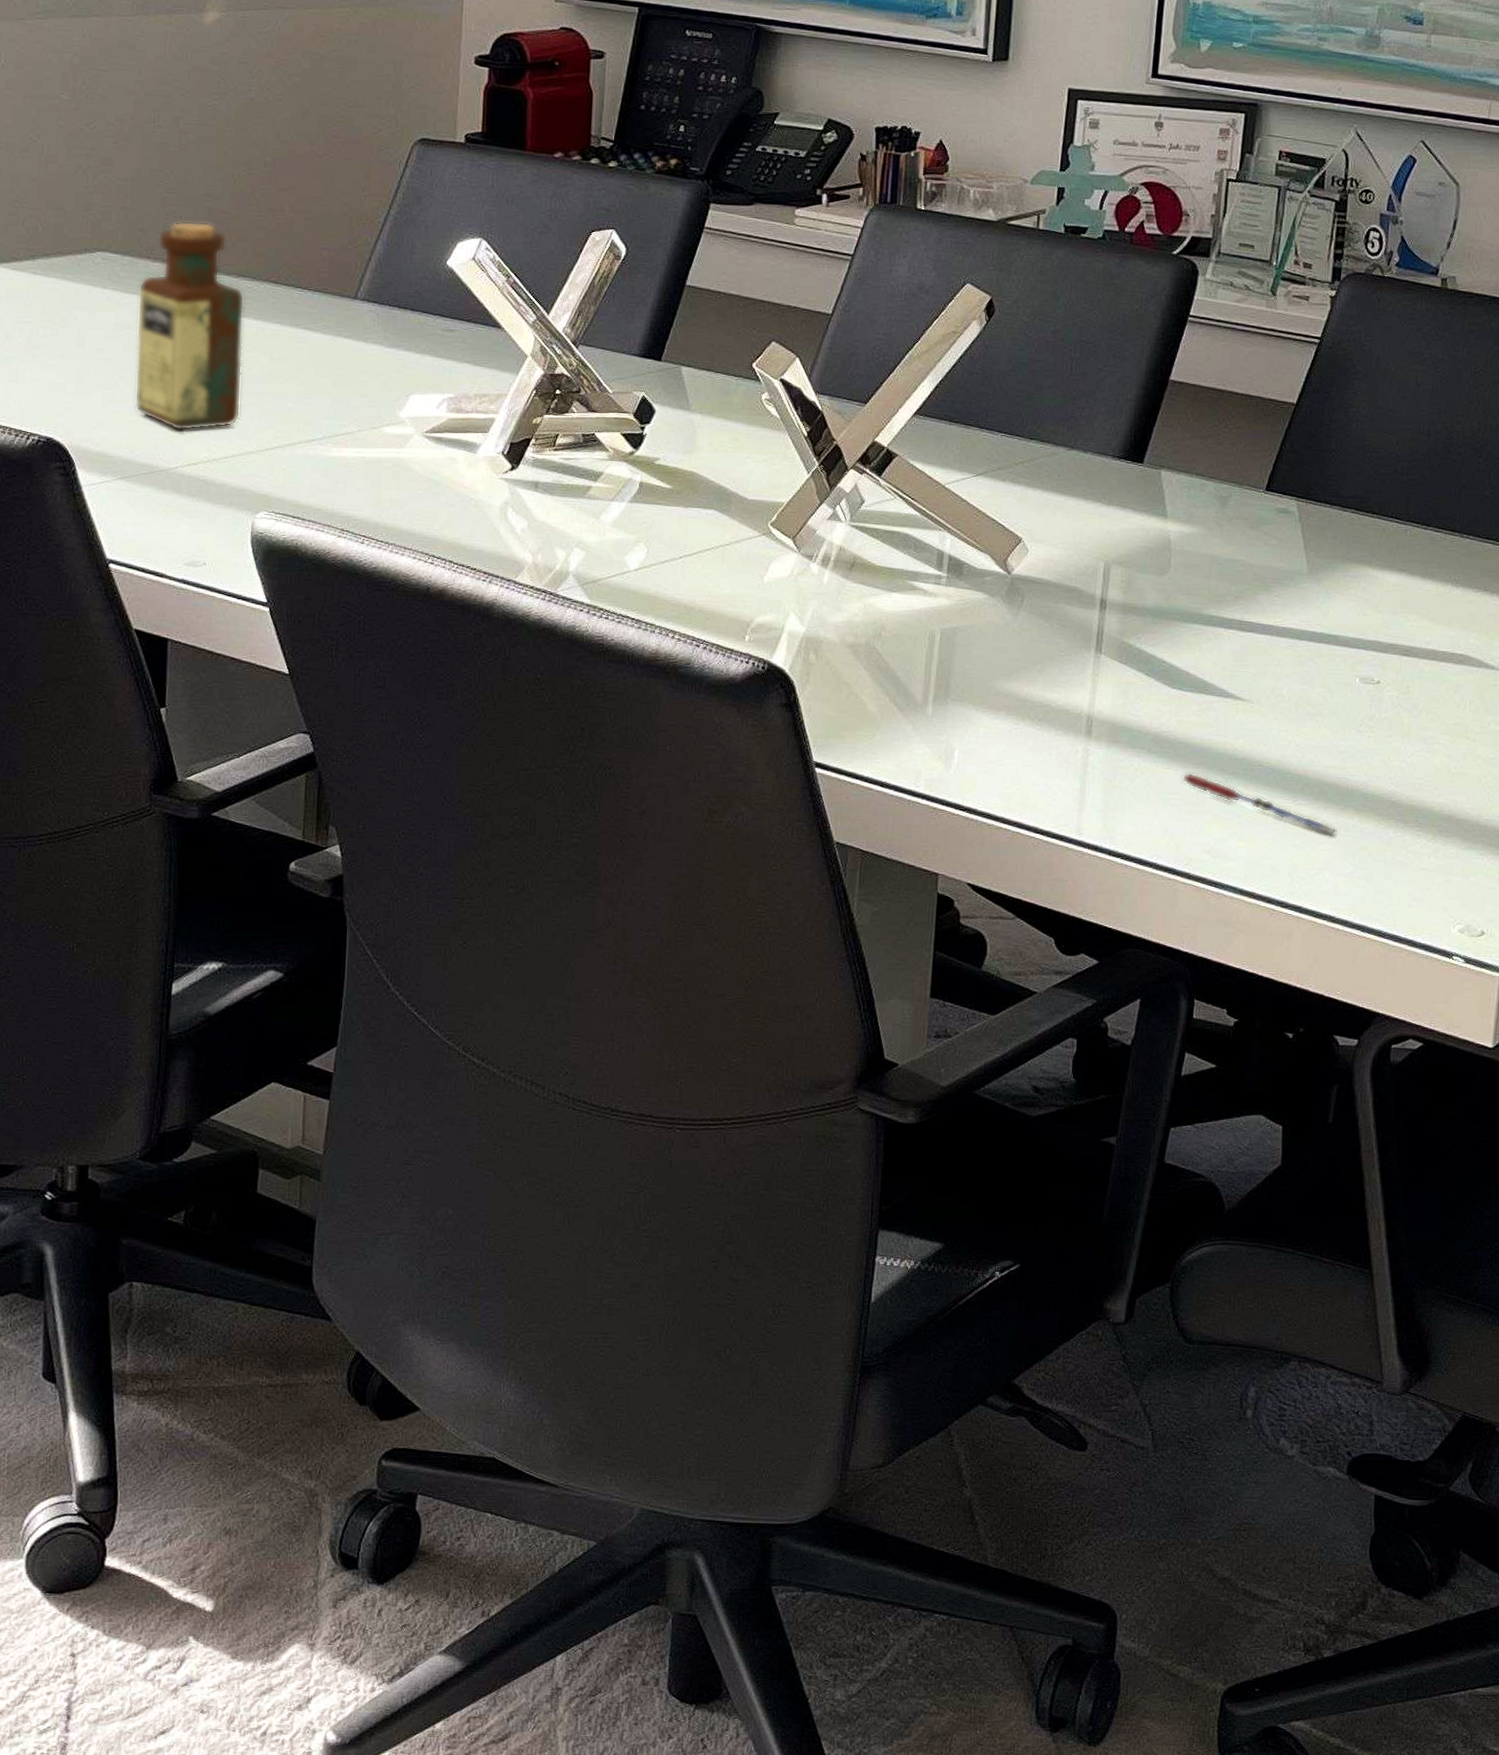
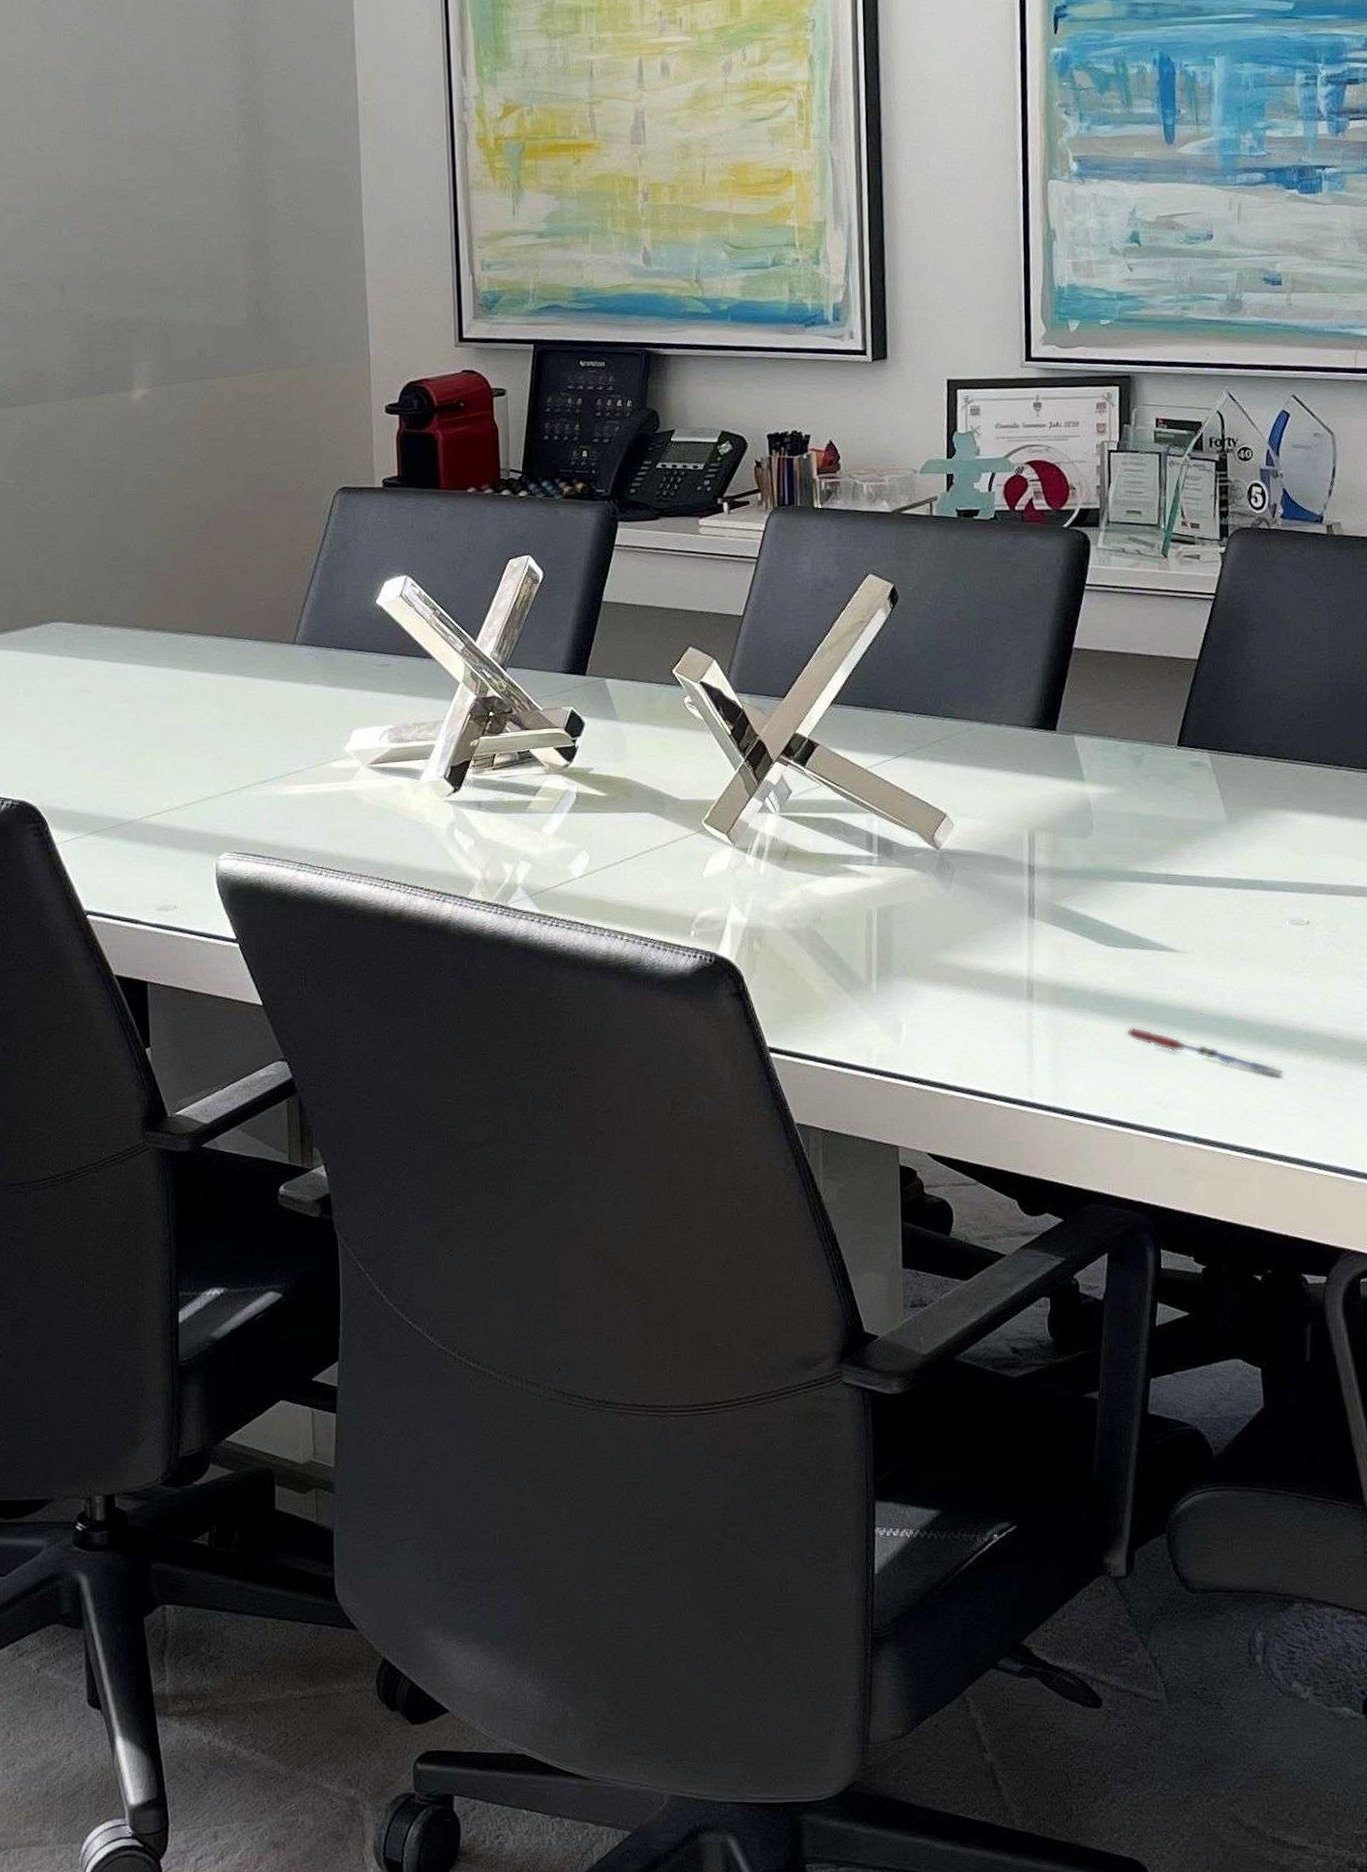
bottle: present [134,221,245,432] -> none [92,585,197,784]

